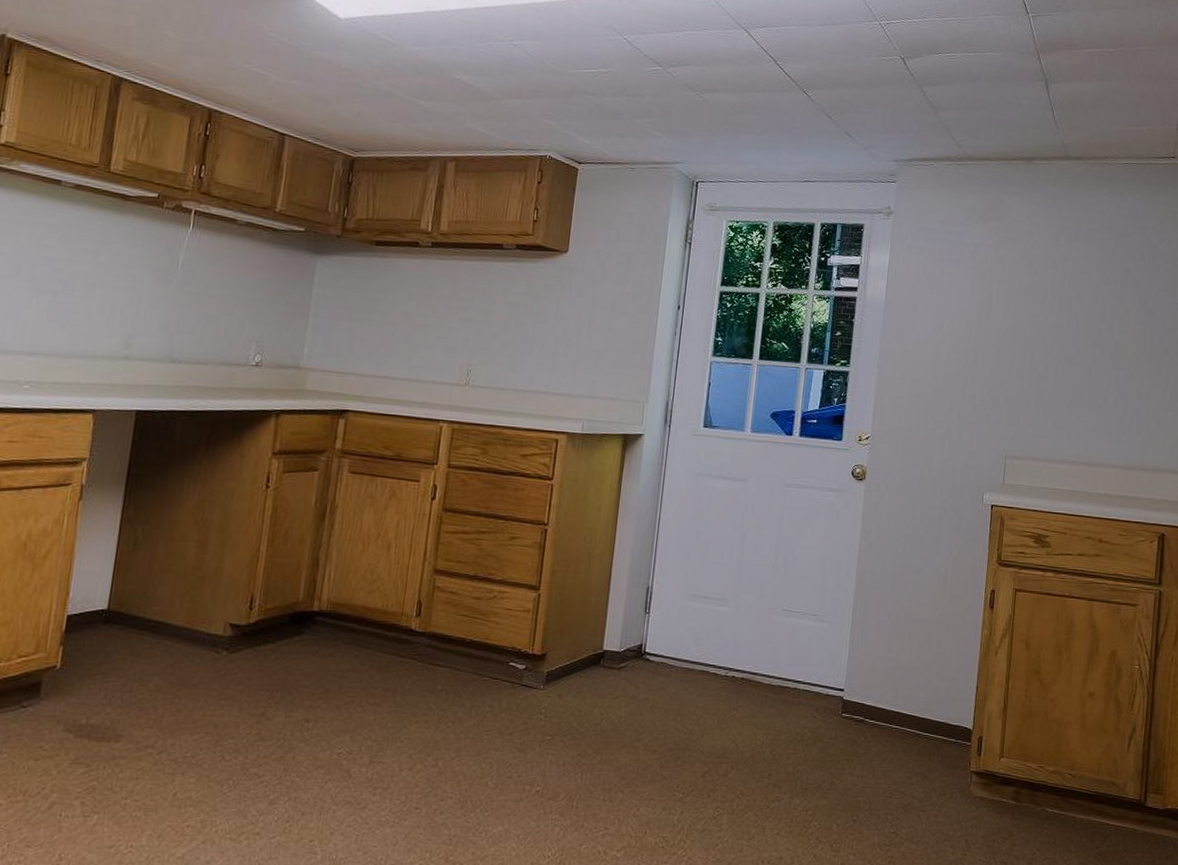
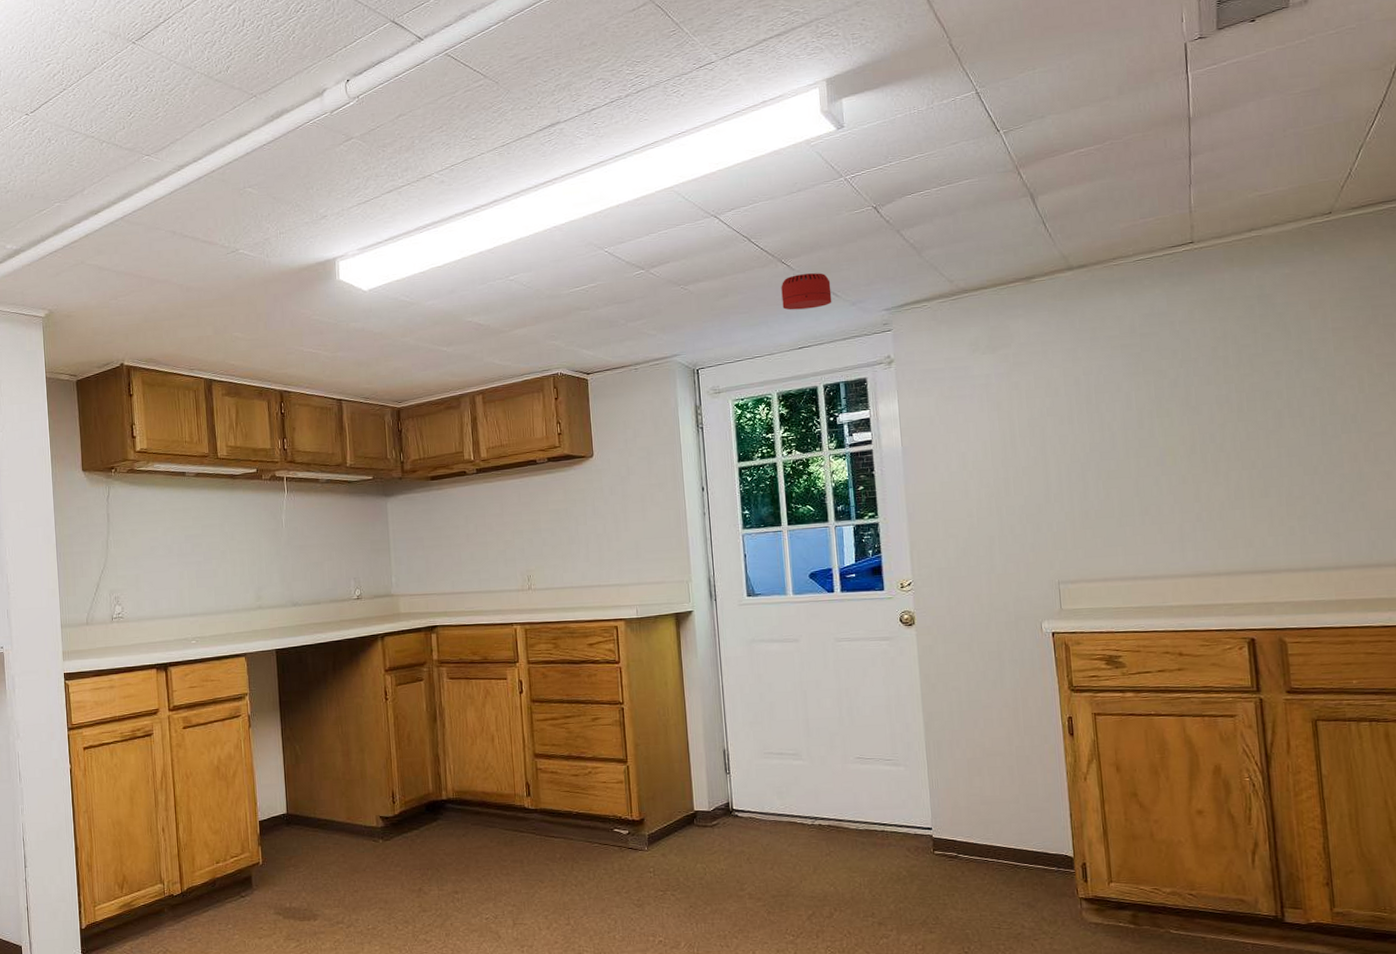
smoke detector: none [795,107,847,145] -> present [781,273,832,310]

